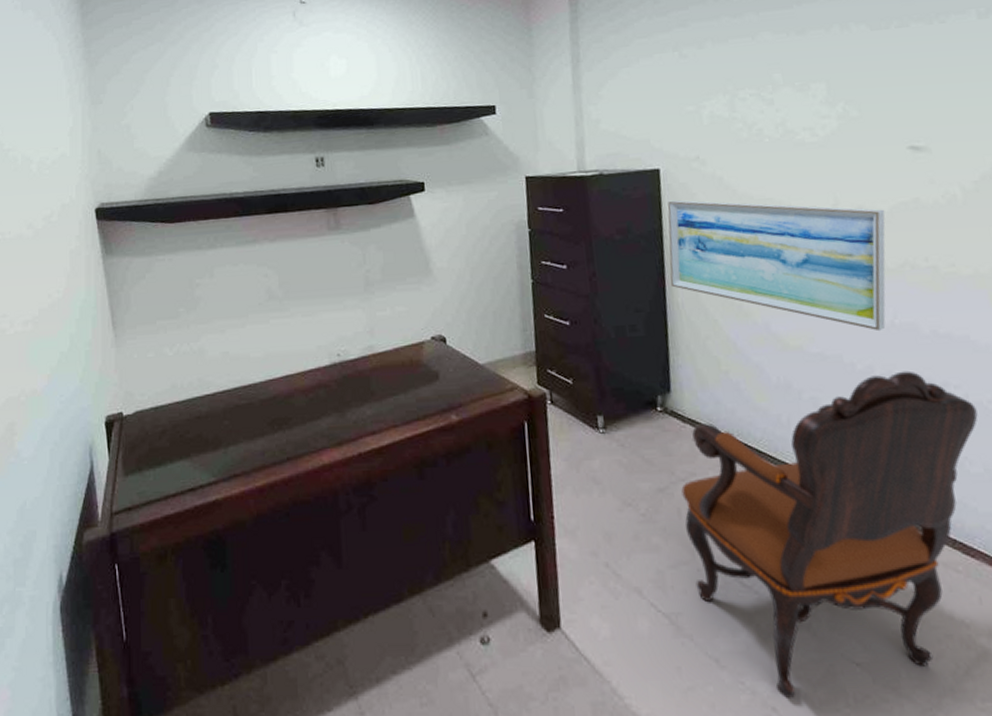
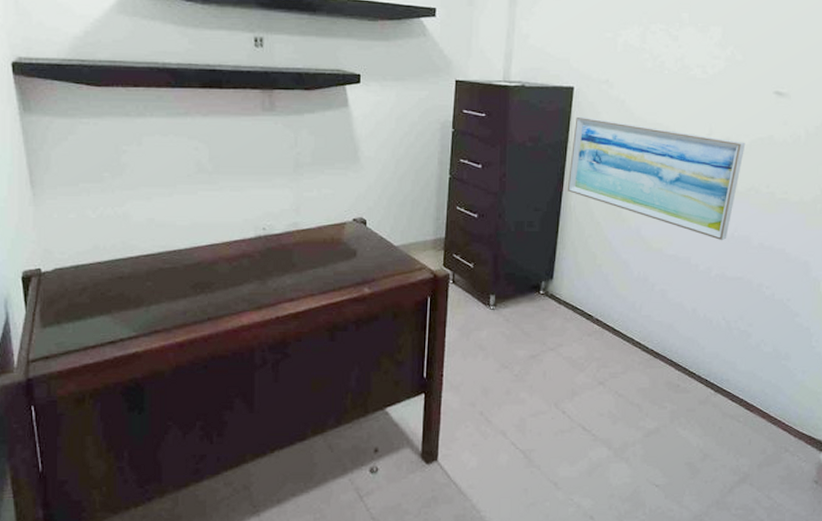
armchair: present [681,370,978,698] -> none [547,273,778,510]

